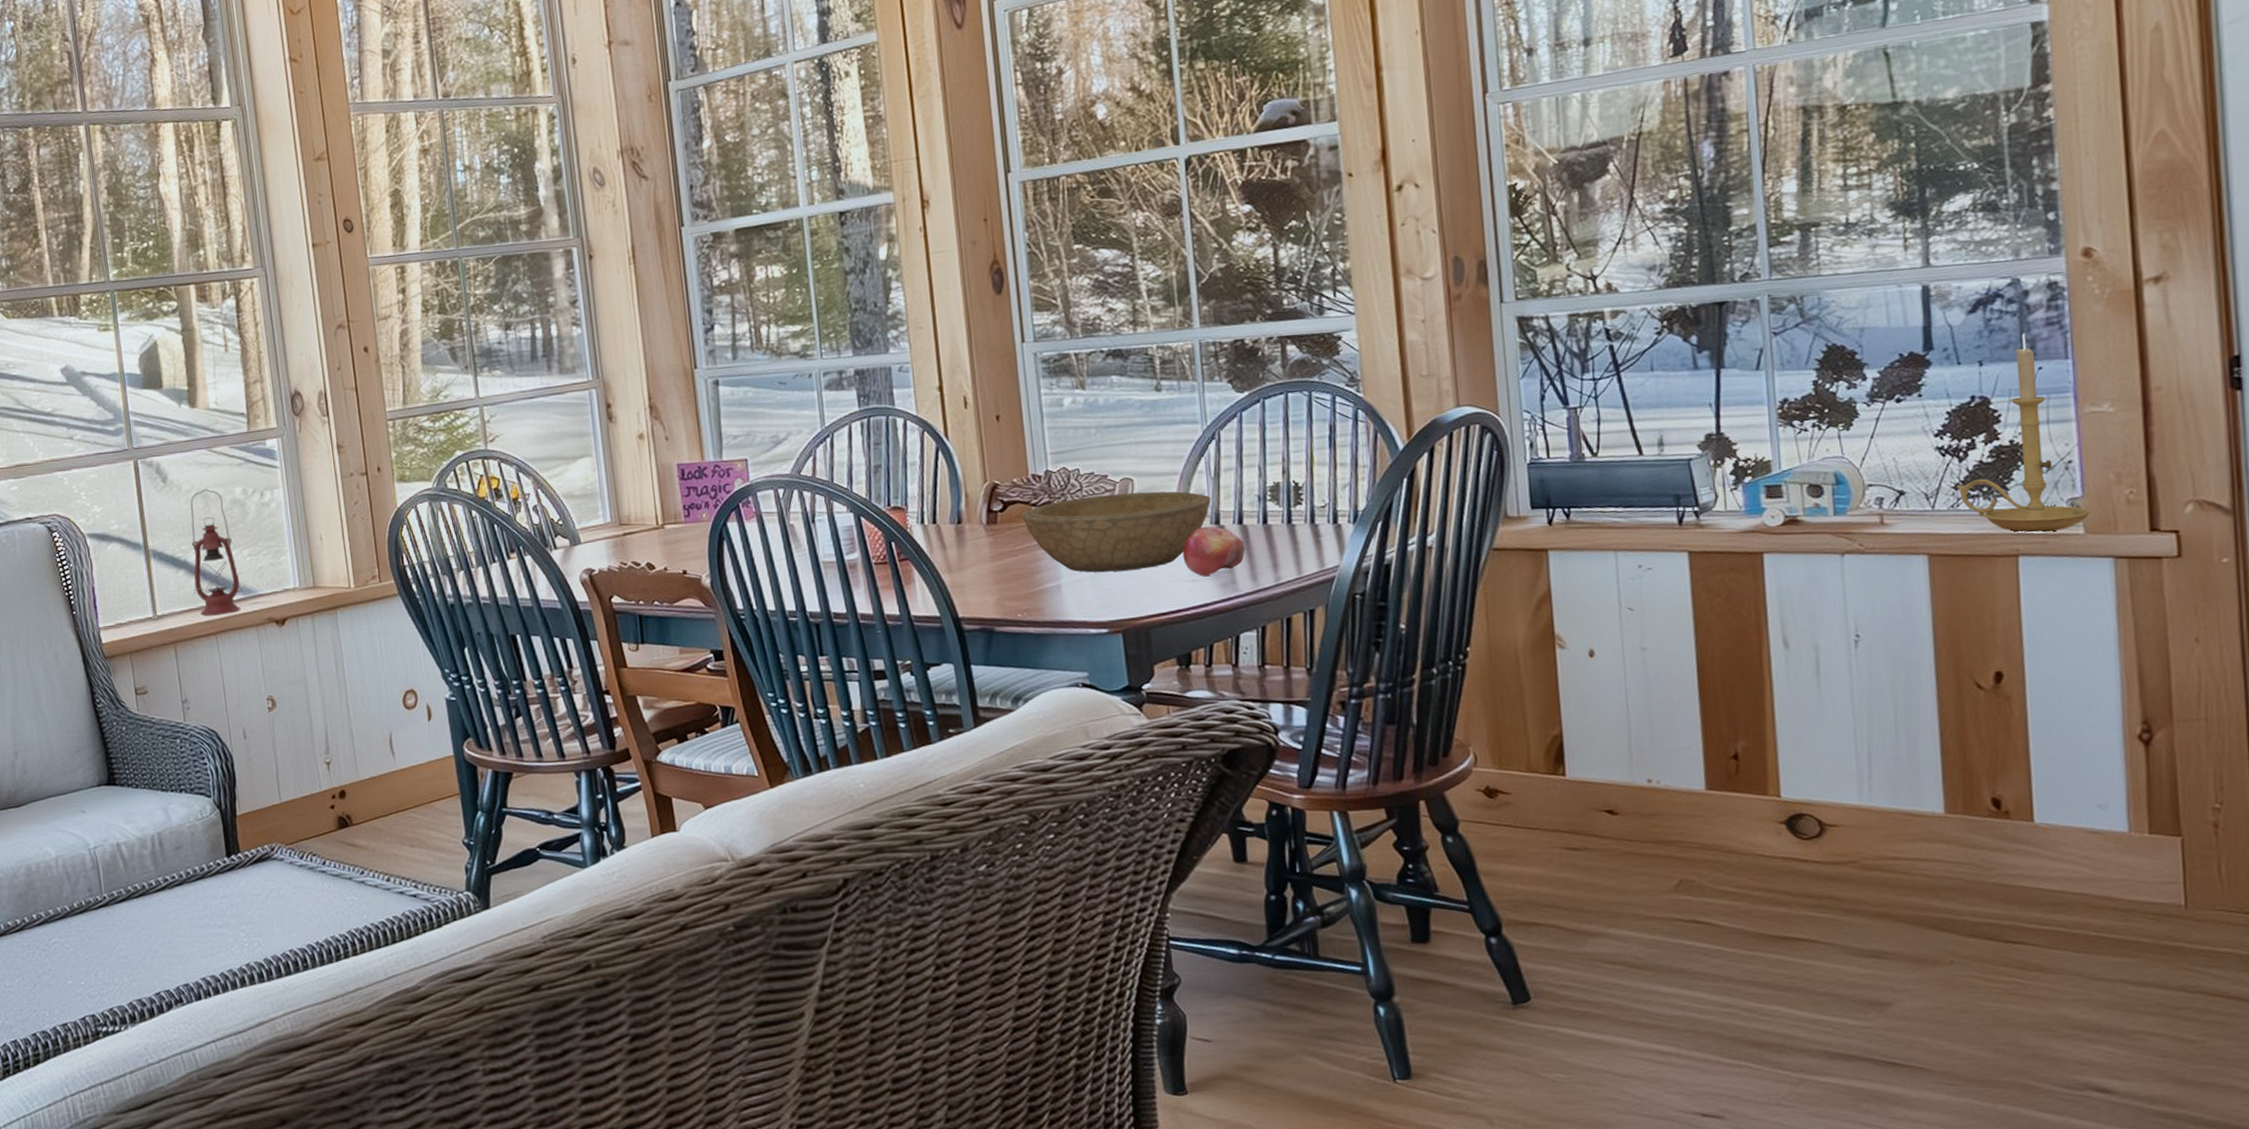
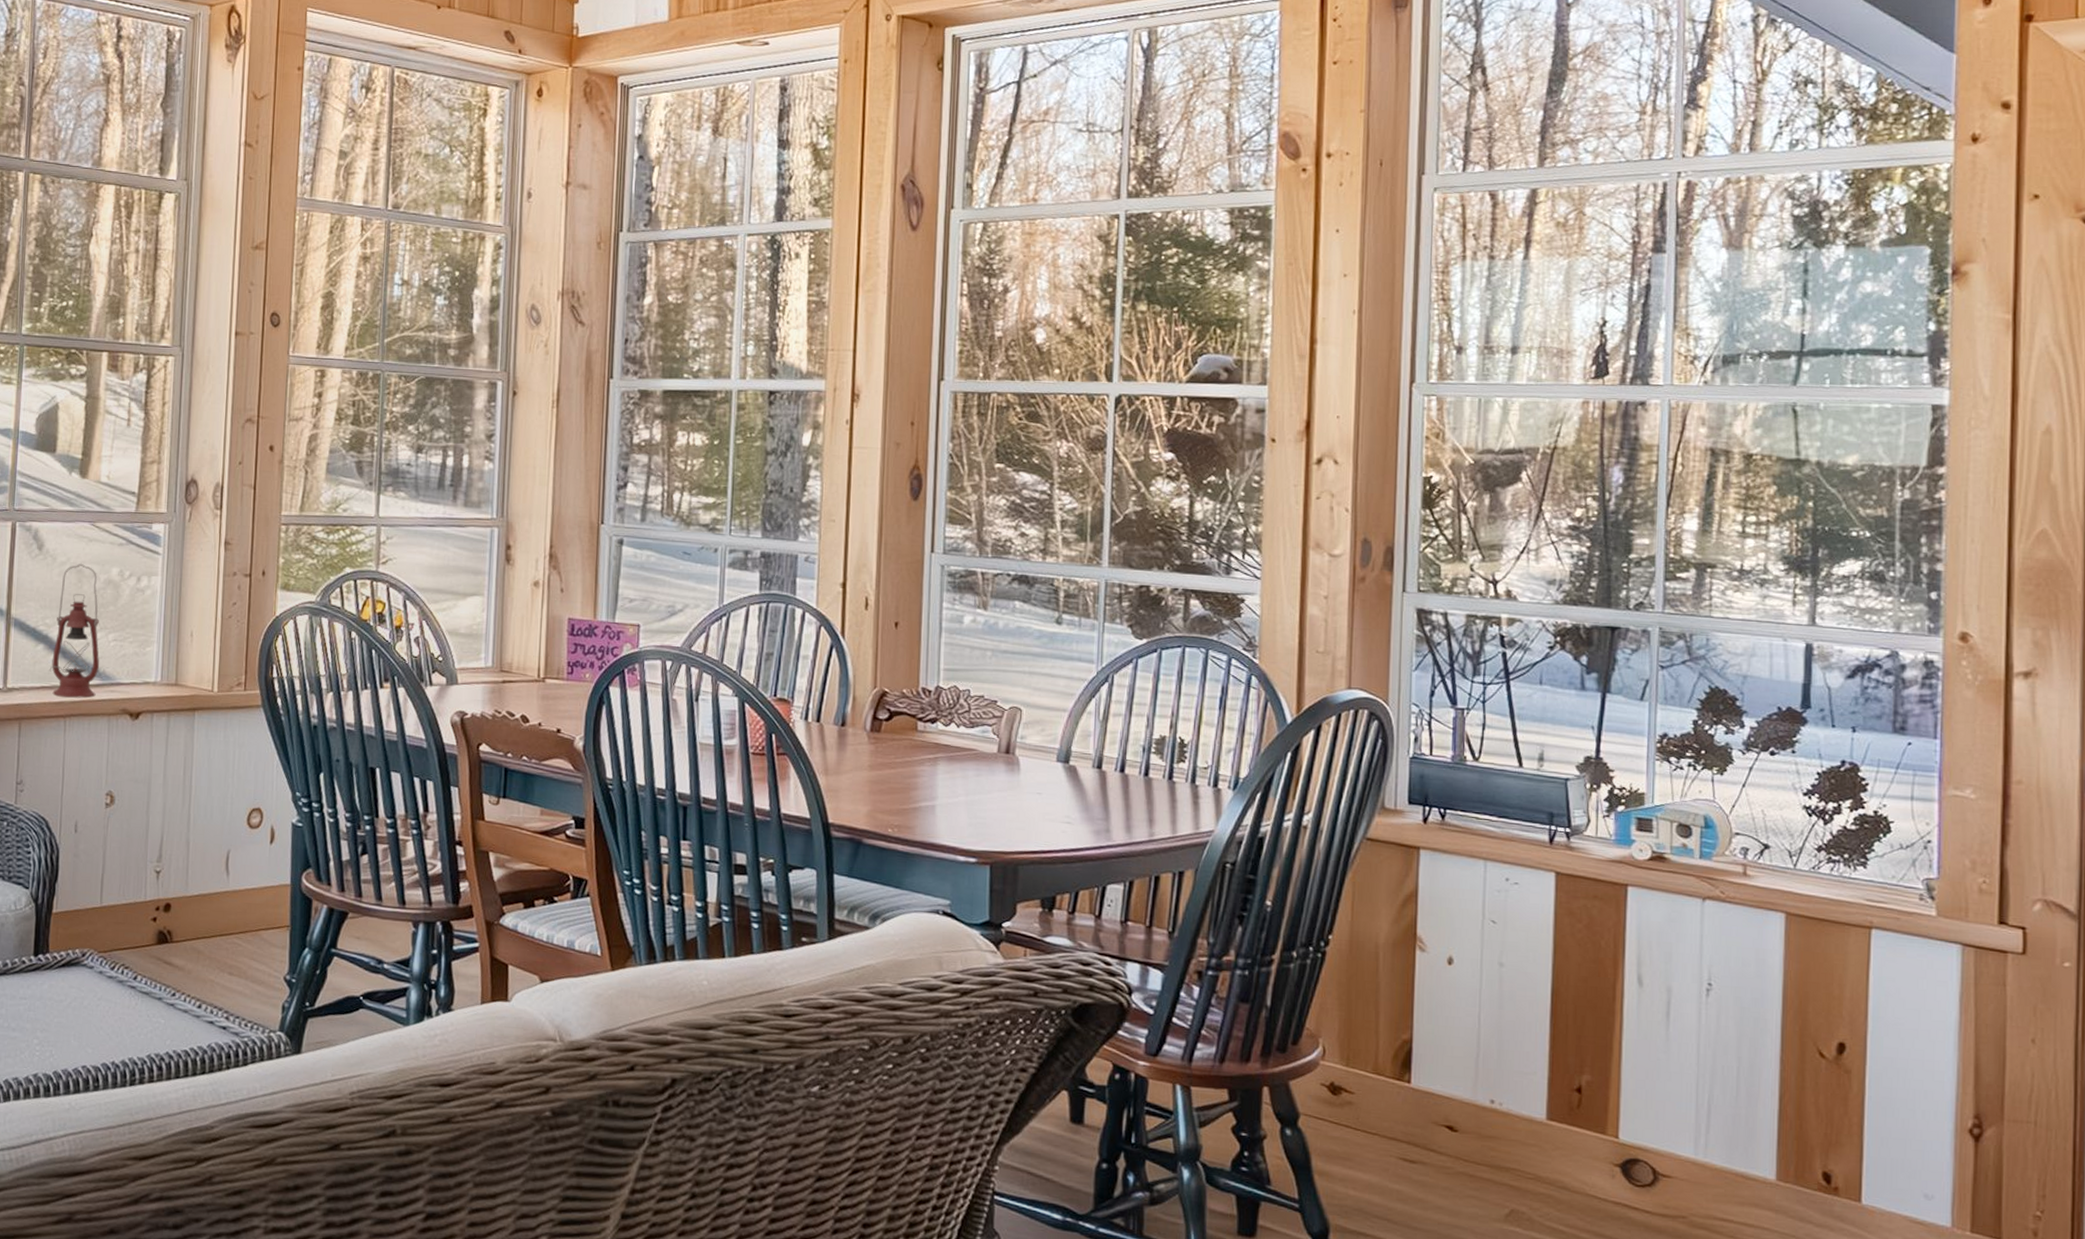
bowl: present [1021,491,1211,572] -> none [905,719,1096,803]
fruit: present [1182,526,1245,576] -> none [1061,769,1124,820]
candle holder: present [1956,333,2091,533] -> none [1819,706,1944,909]

